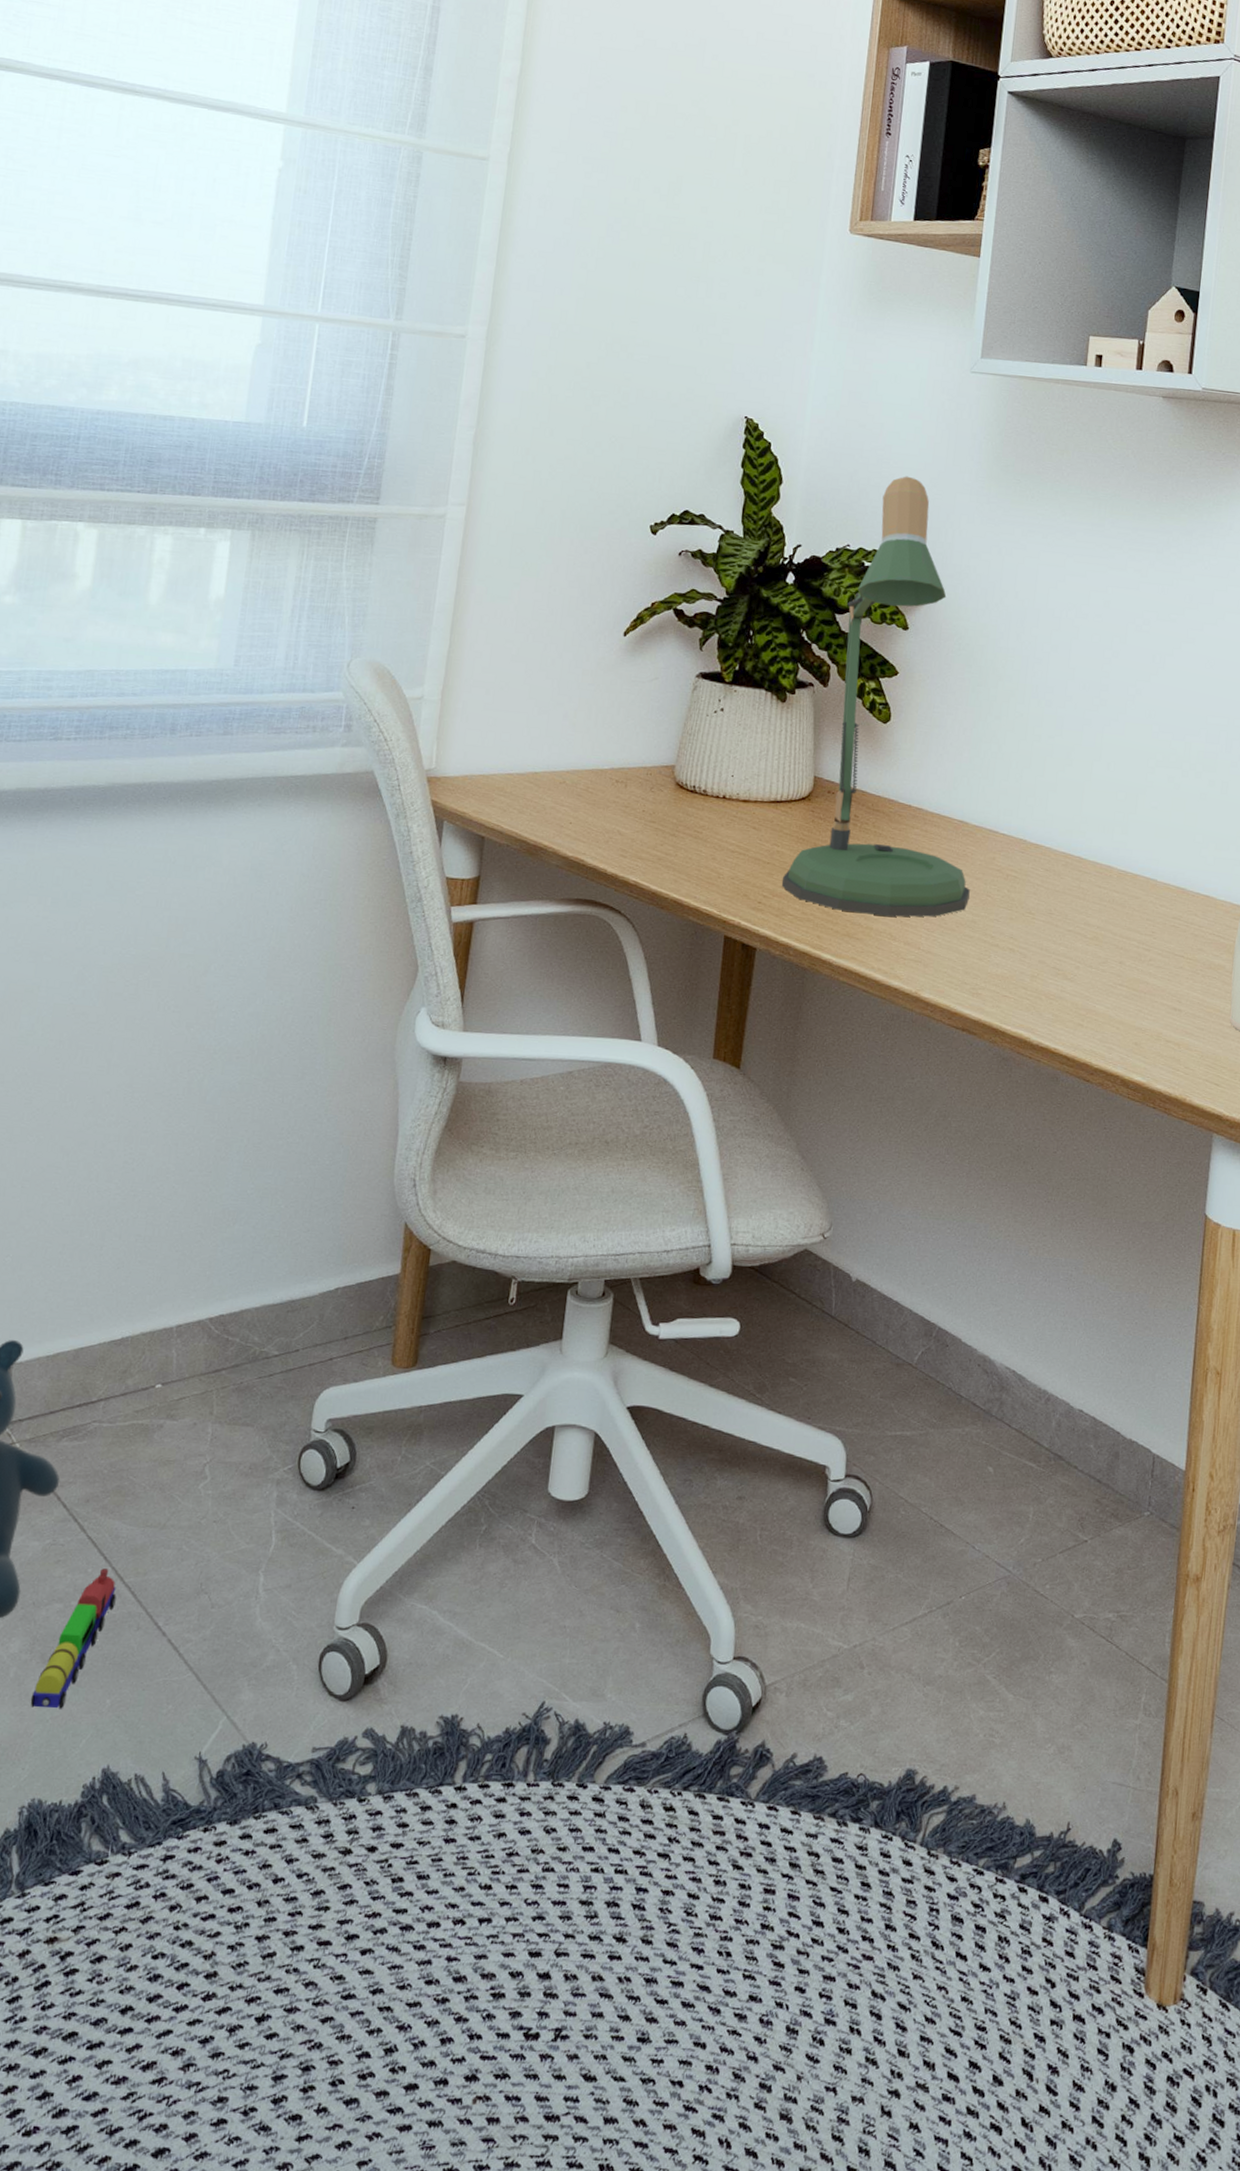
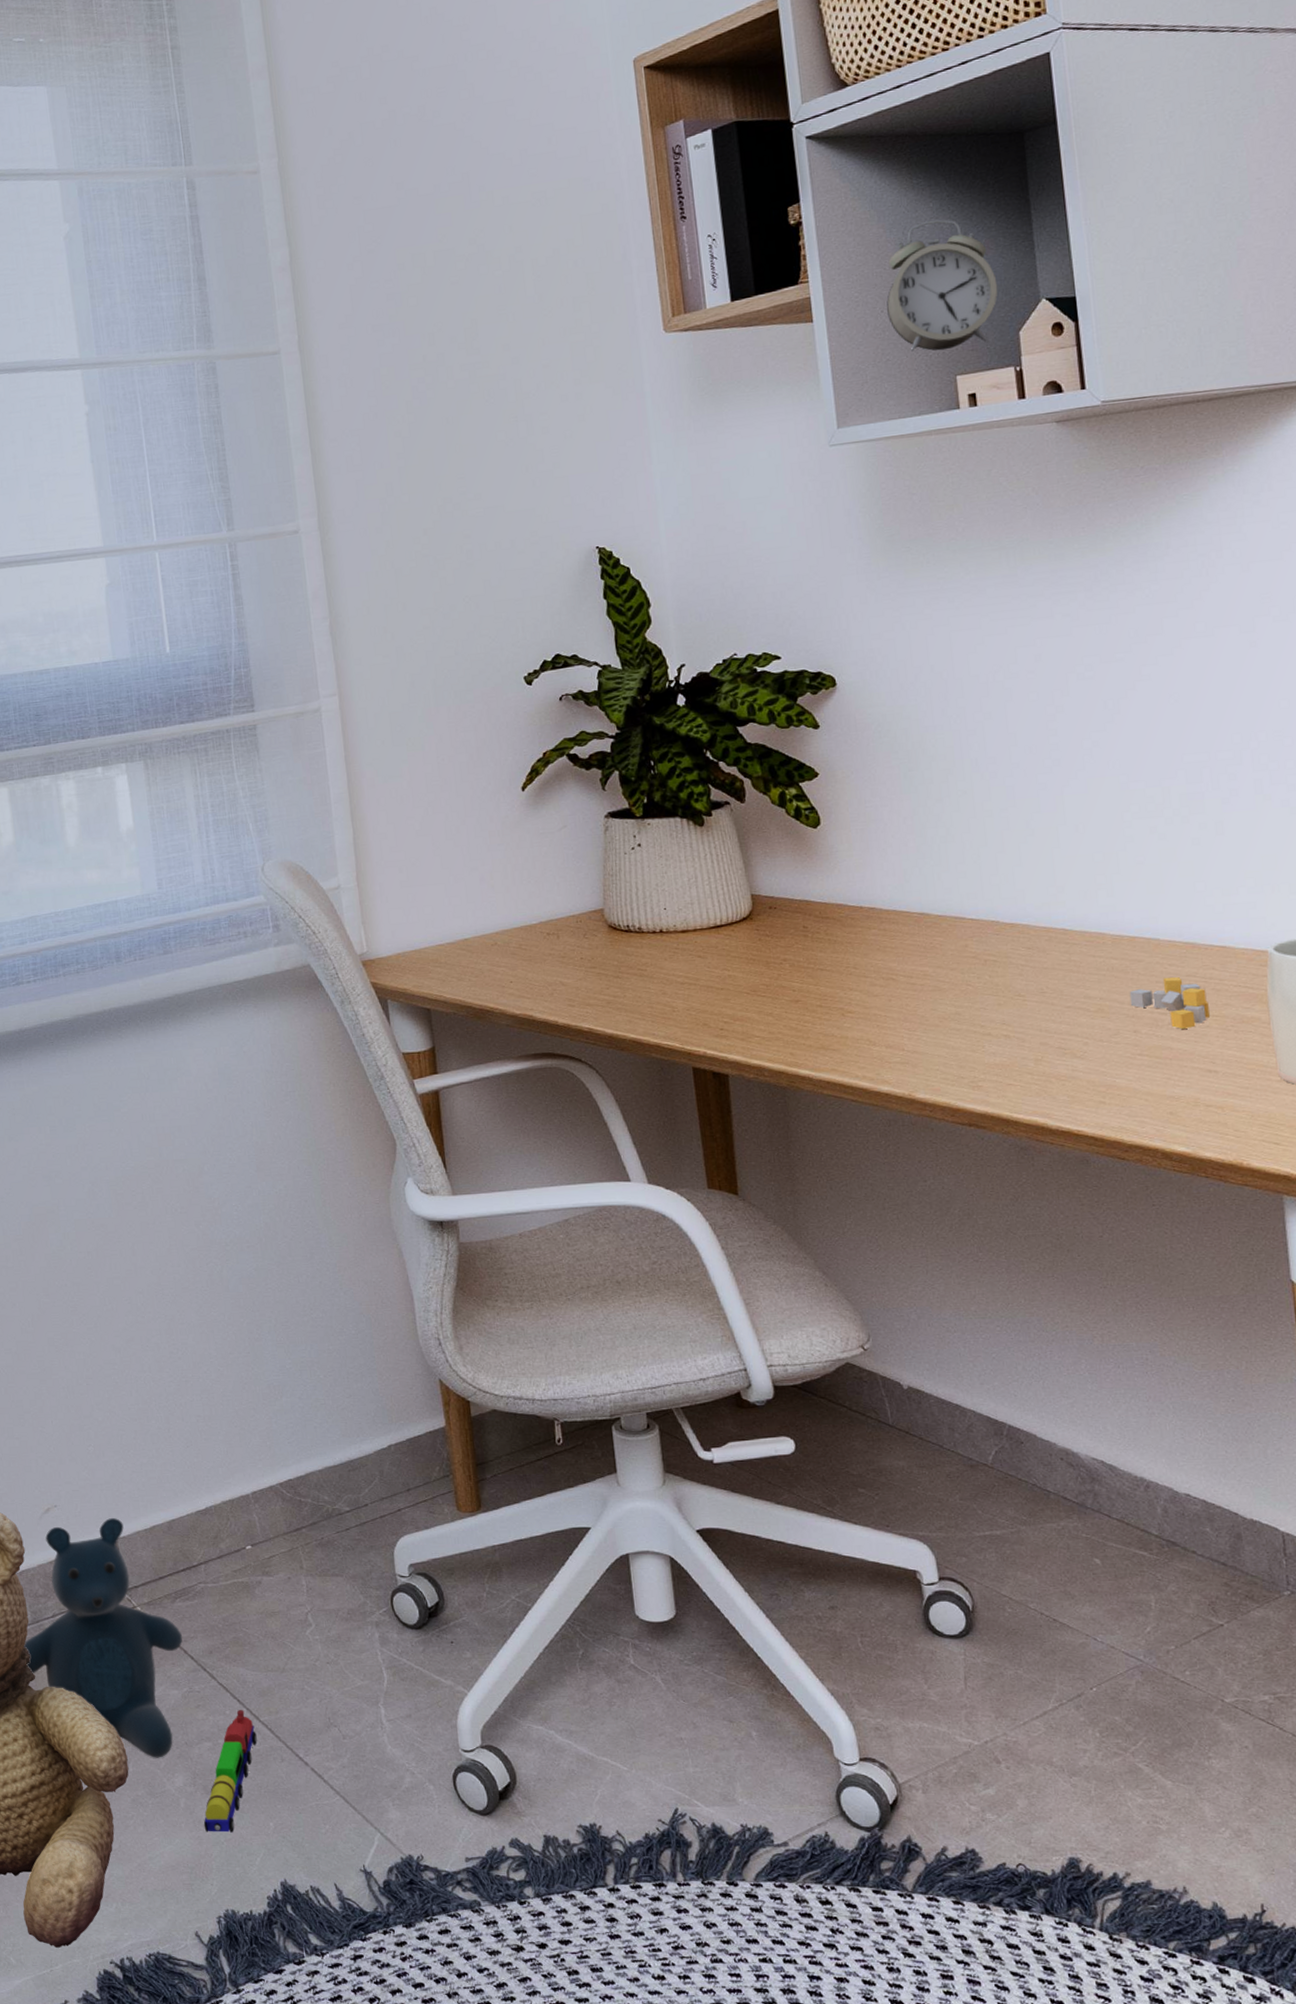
desk lamp: present [781,476,970,917] -> none [740,569,948,1024]
alarm clock: none [1044,193,1140,312] -> present [886,219,998,352]
toy blocks: none [1121,916,1186,967] -> present [1129,976,1210,1029]

